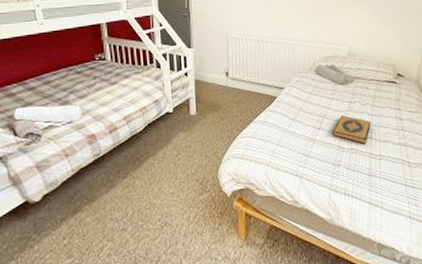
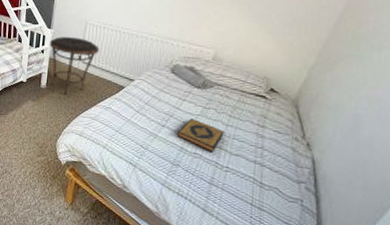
side table: none [192,53,245,118] -> present [49,36,99,95]

